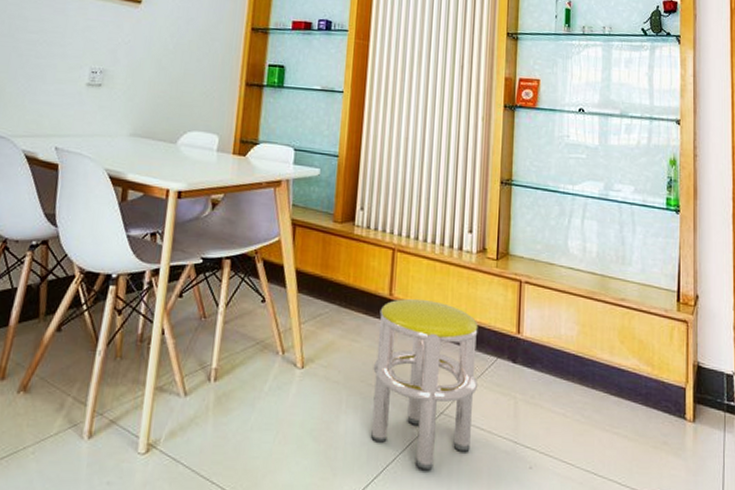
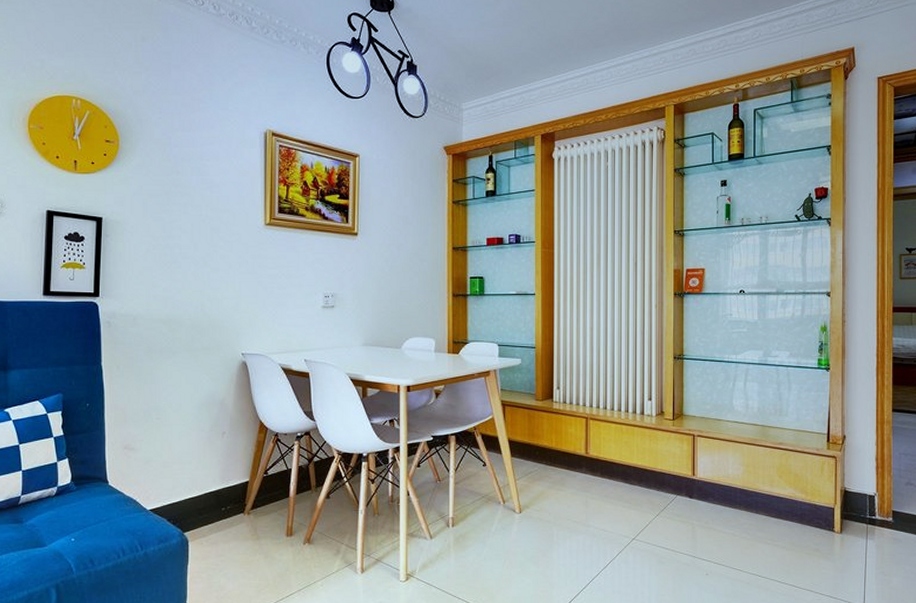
stool: present [371,298,479,471] -> none [576,454,662,581]

